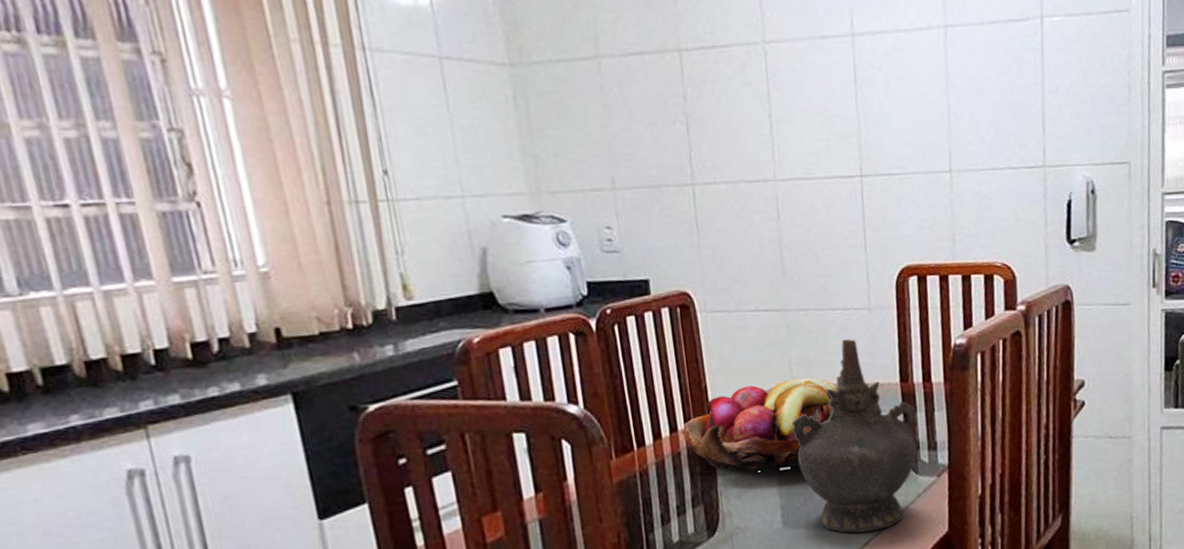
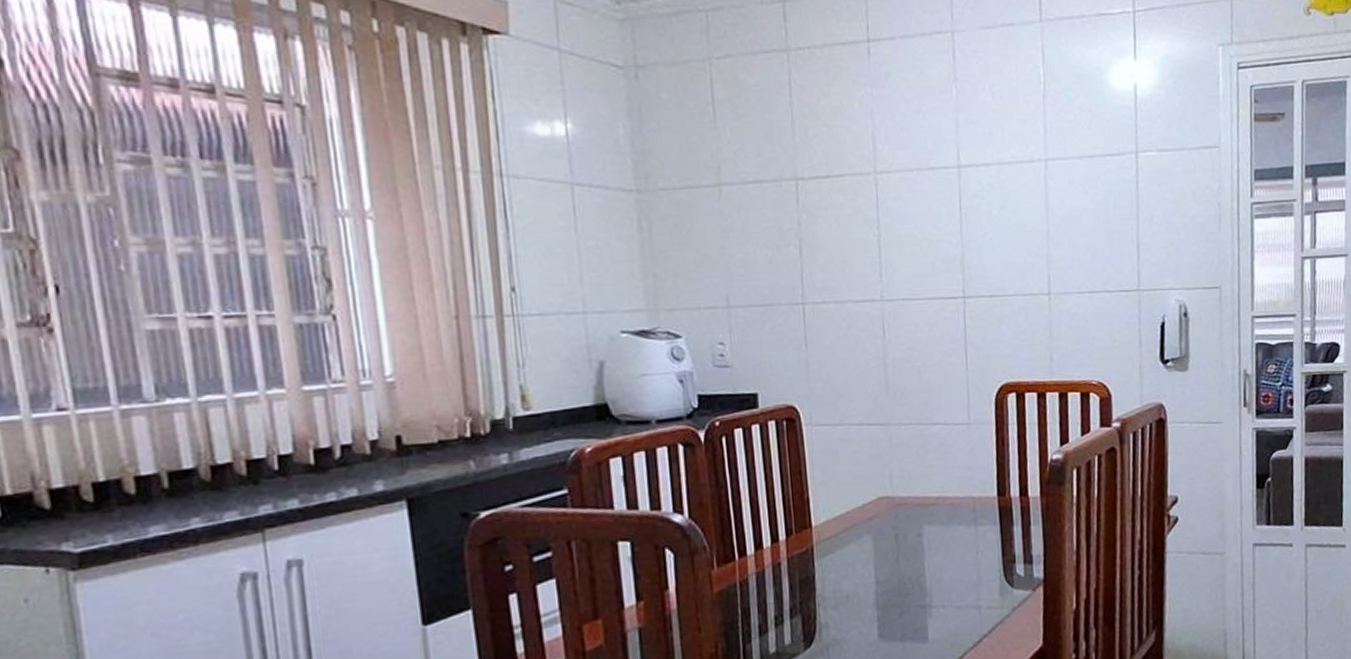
fruit basket: present [682,377,838,472] -> none [783,490,937,583]
ceremonial vessel: present [791,339,918,533] -> none [890,453,1013,647]

